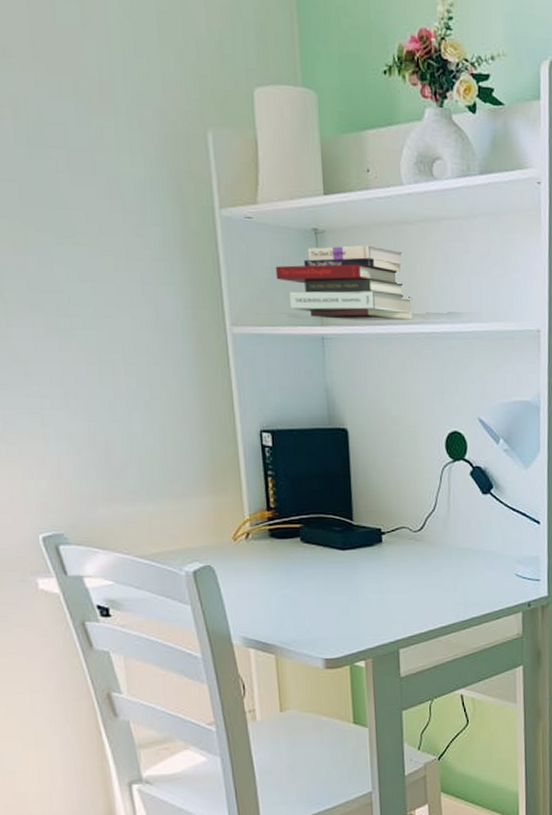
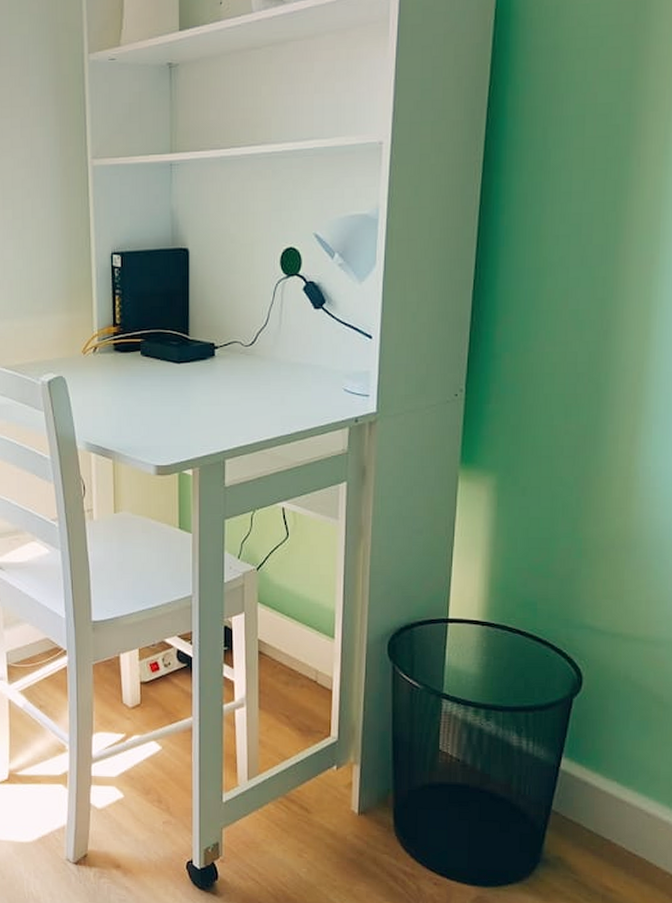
books: present [275,245,413,321] -> none [132,73,256,147]

